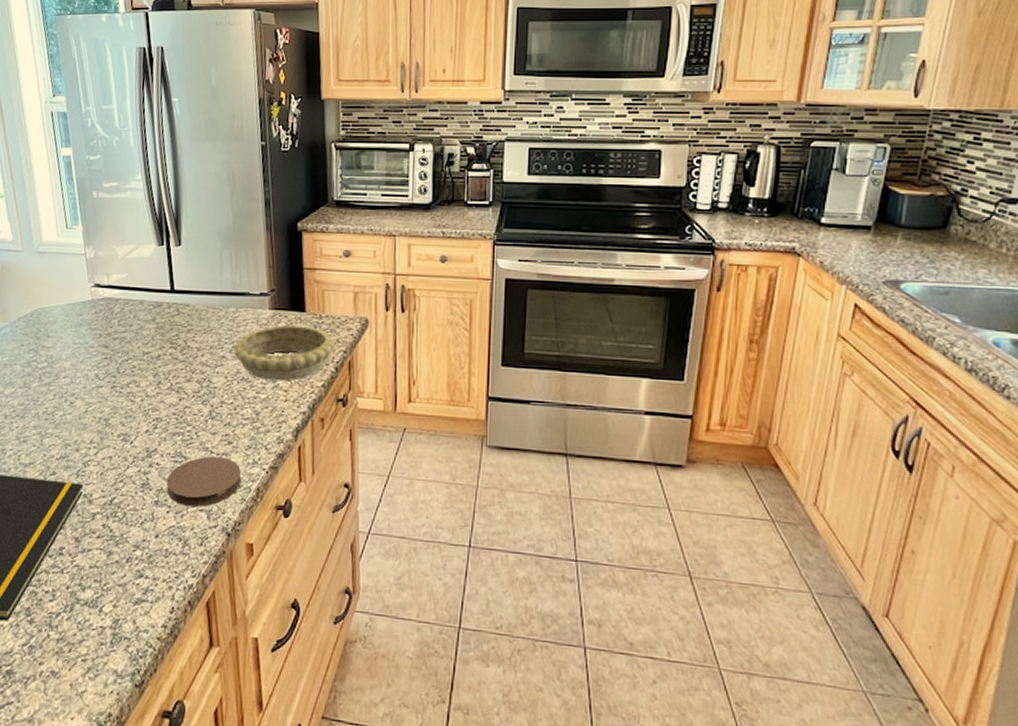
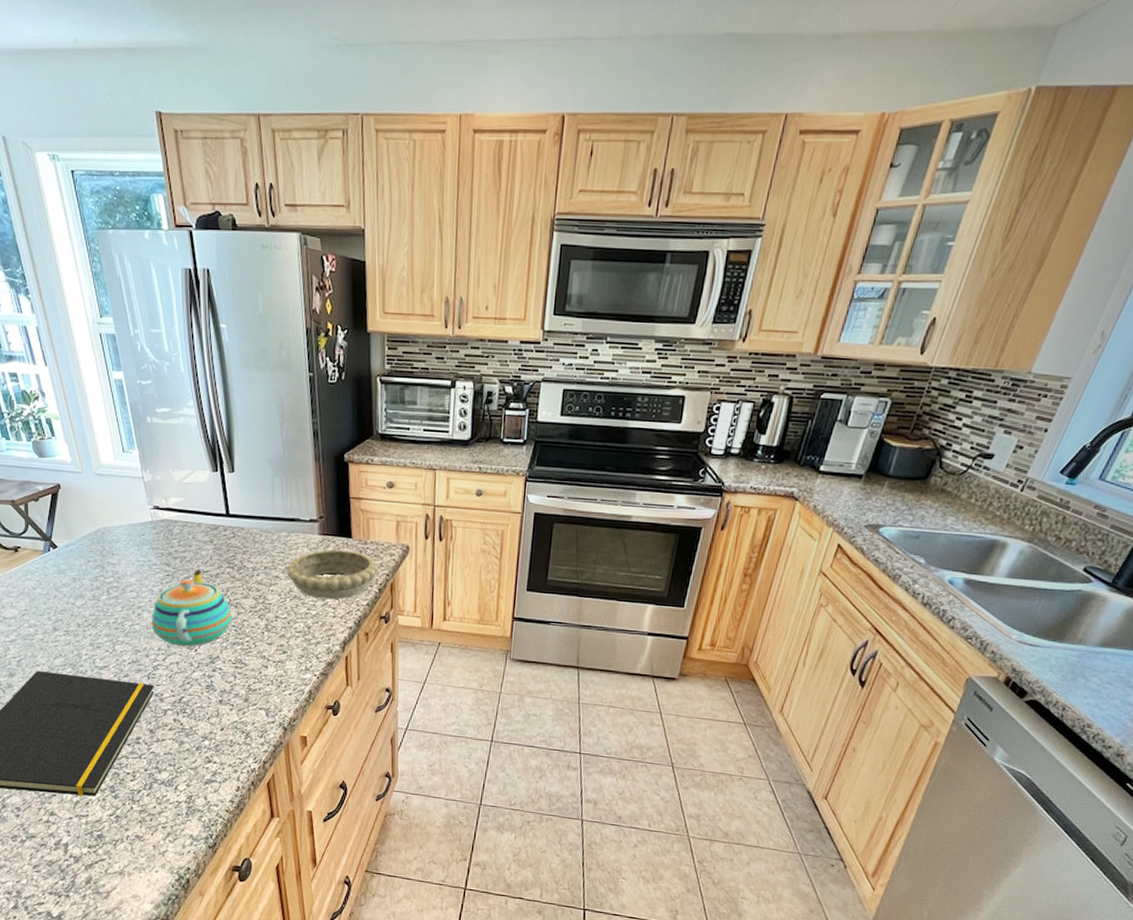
teapot: none [84,350,174,439] -> present [151,568,233,647]
coaster: present [167,456,242,507] -> none [229,663,296,706]

